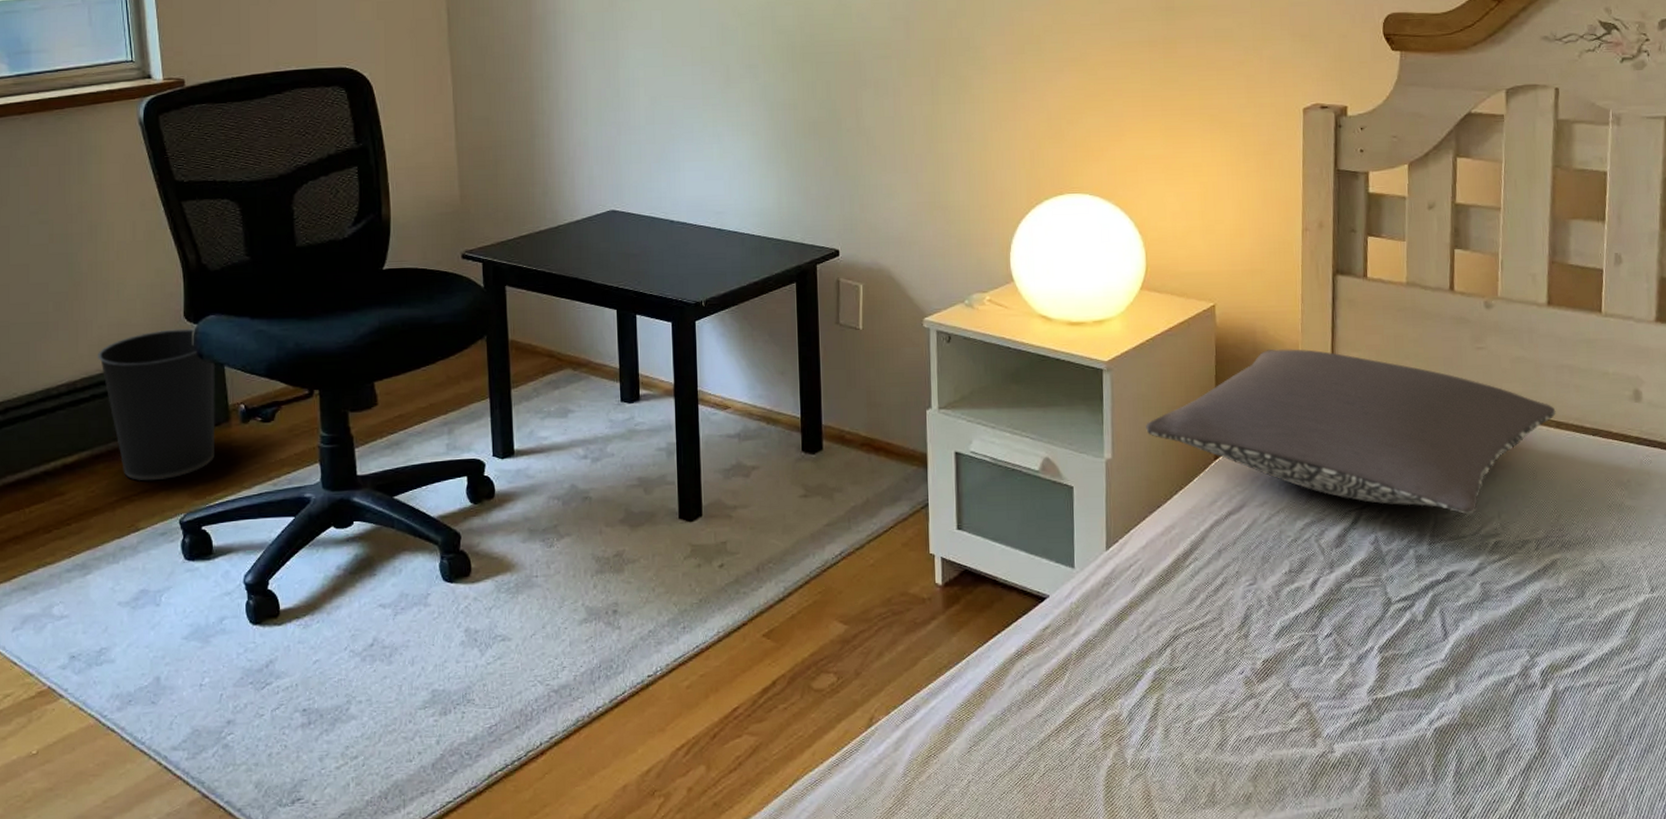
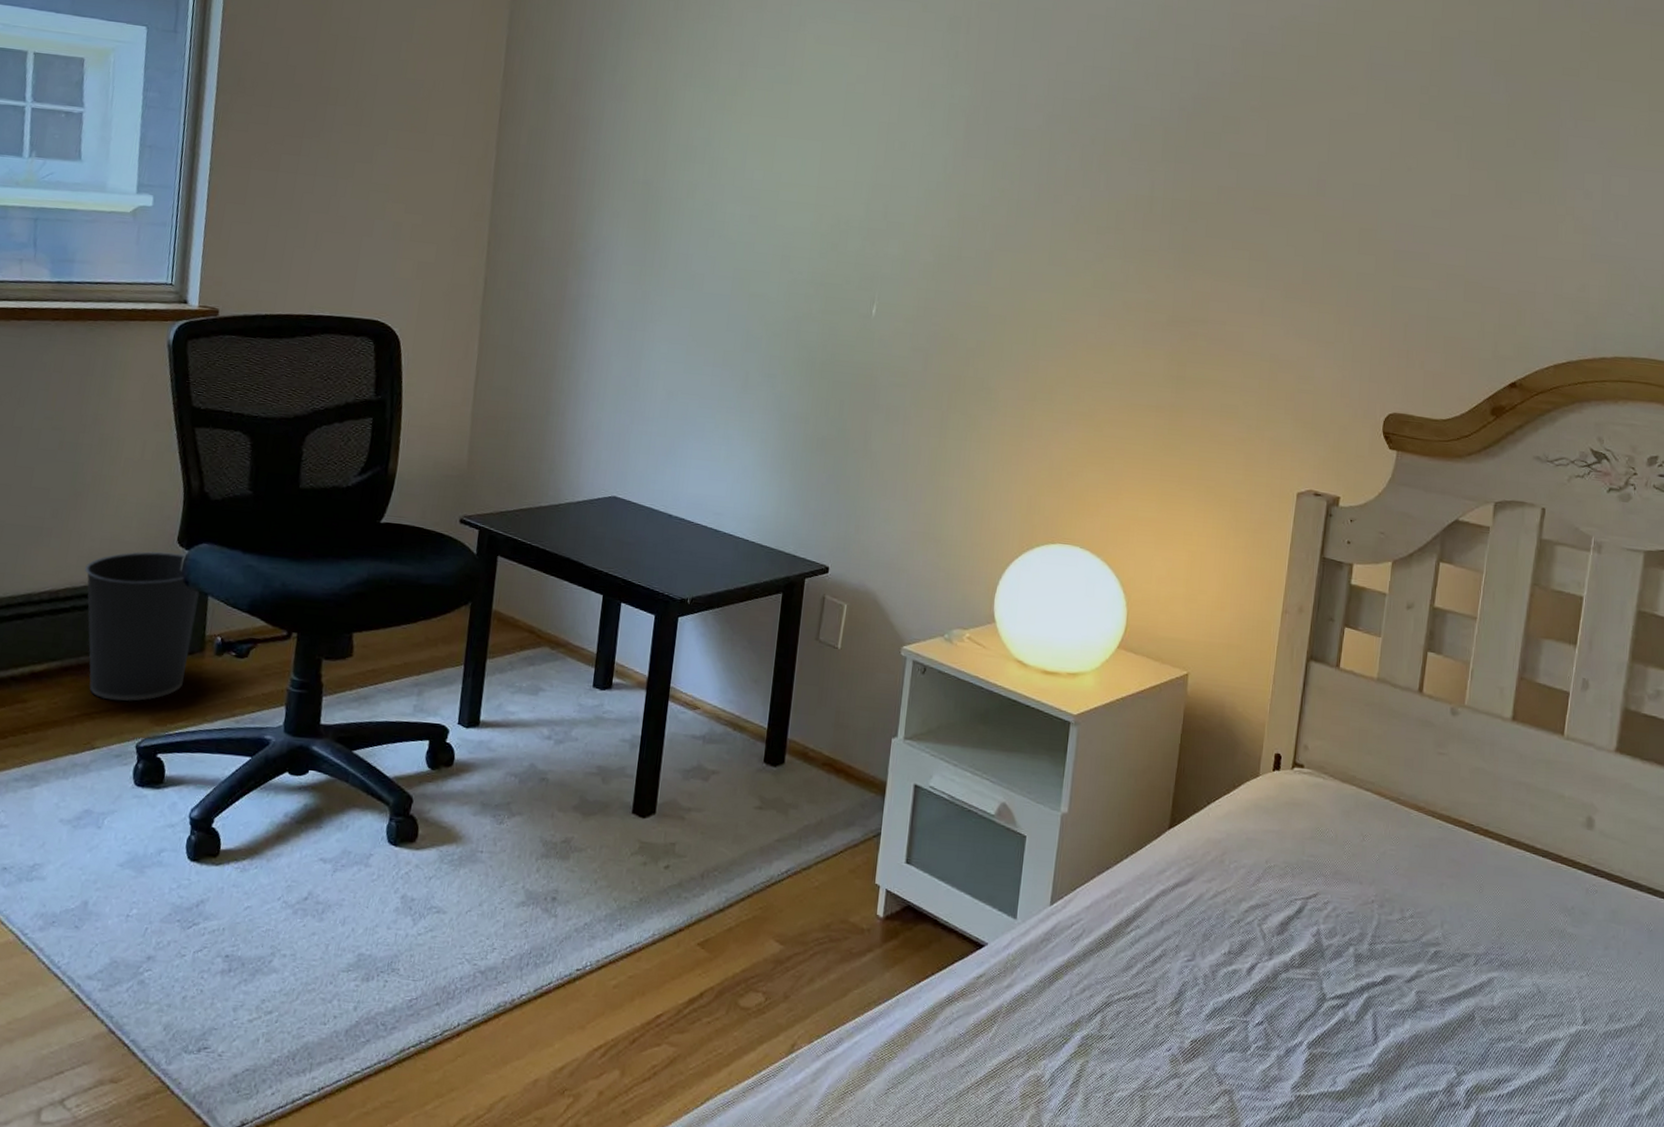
pillow: present [1146,349,1556,515] -> none [1105,726,1509,920]

